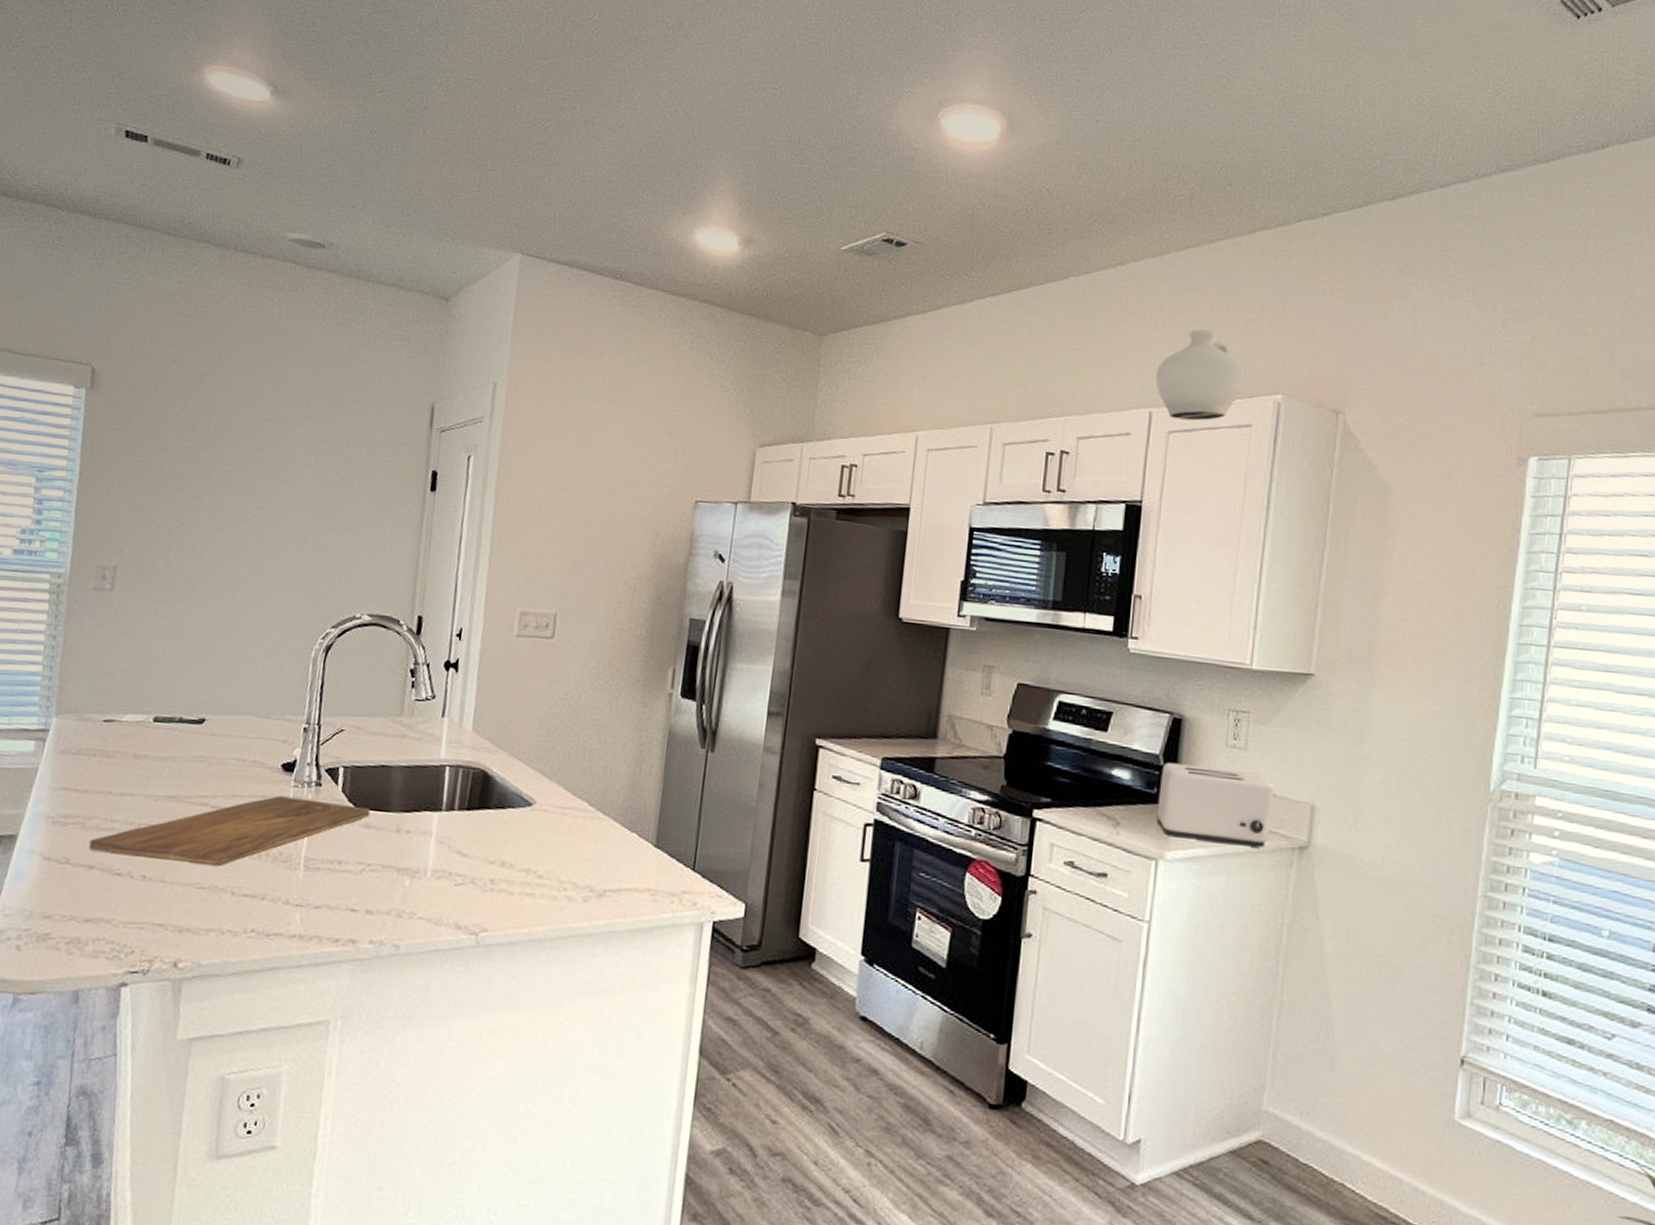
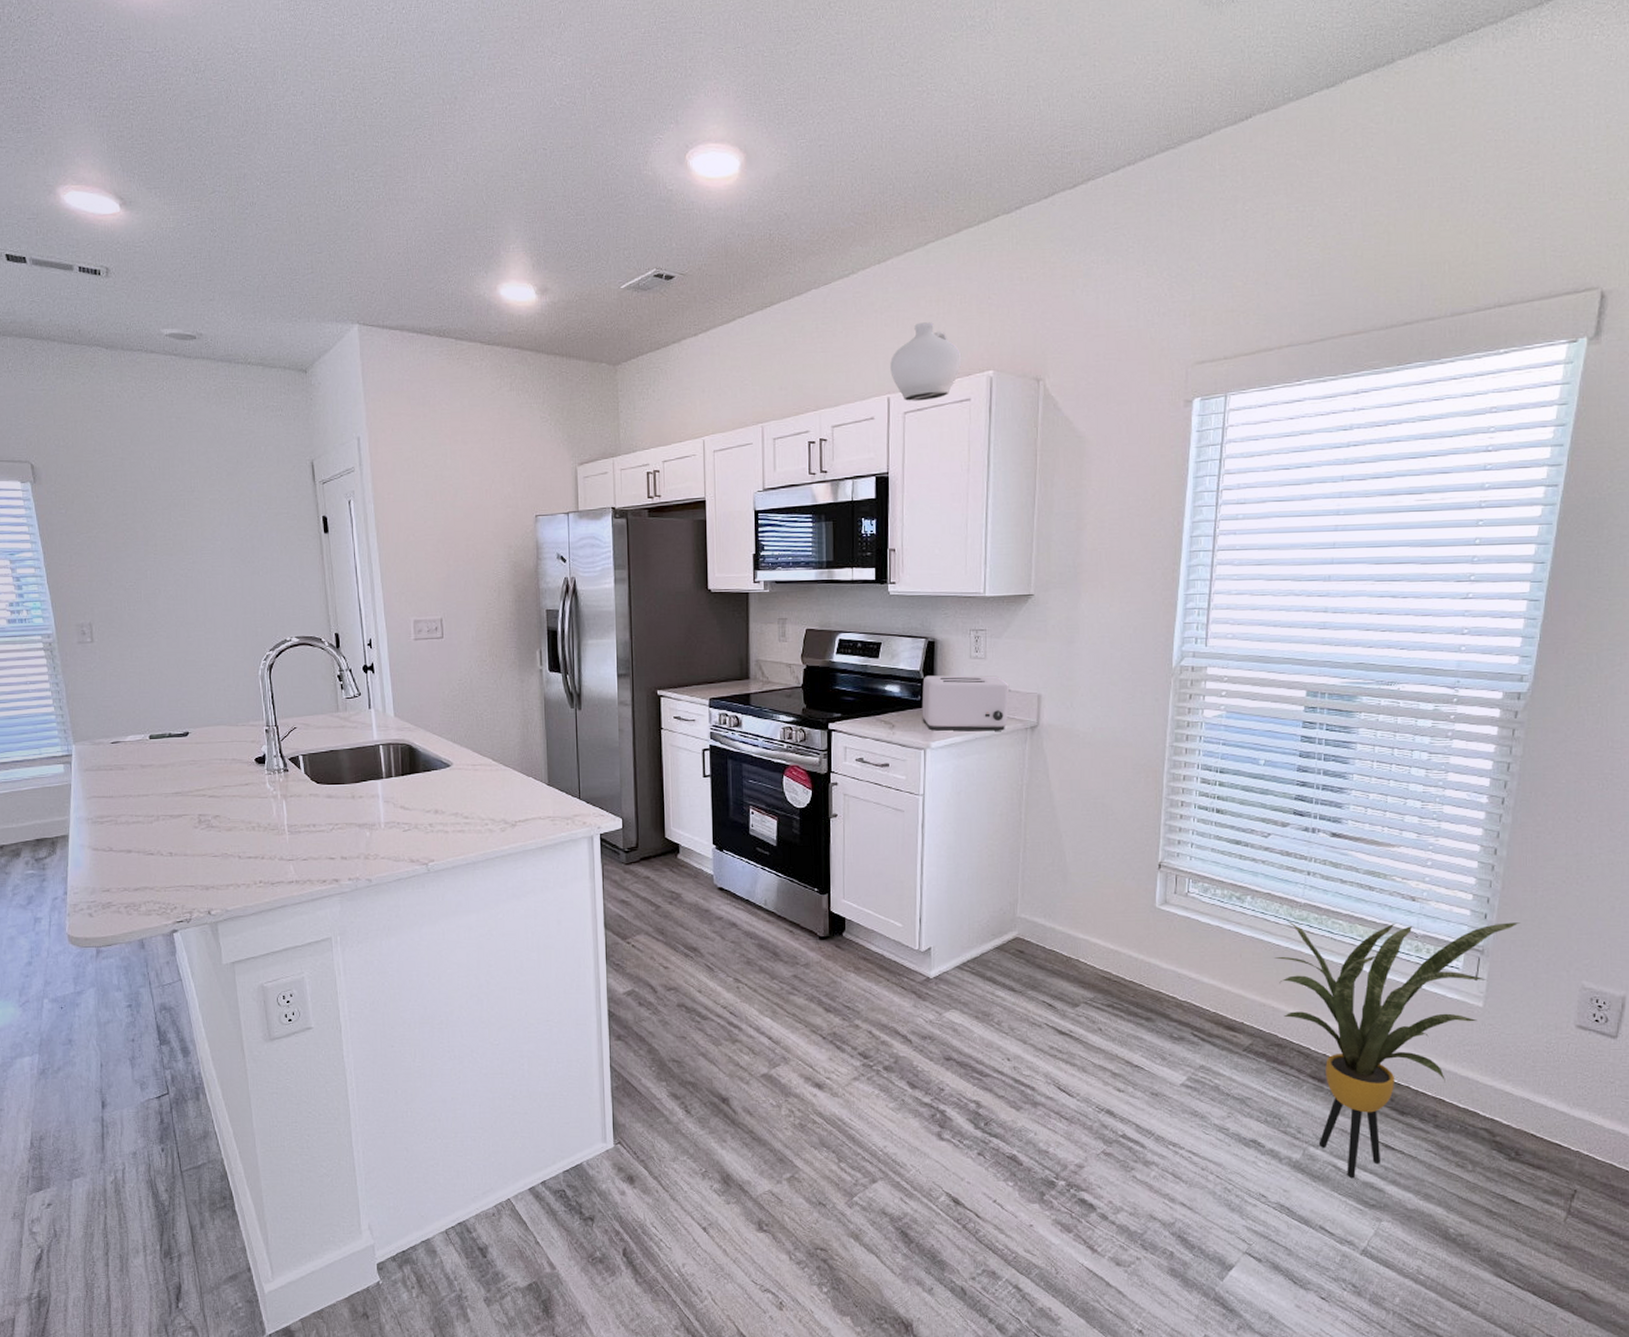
cutting board: present [88,796,371,866] -> none [124,782,330,840]

